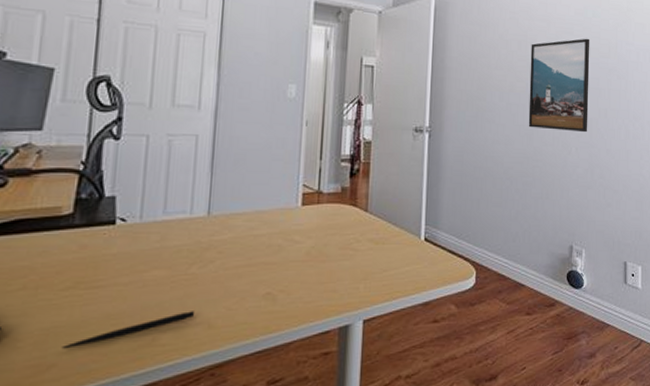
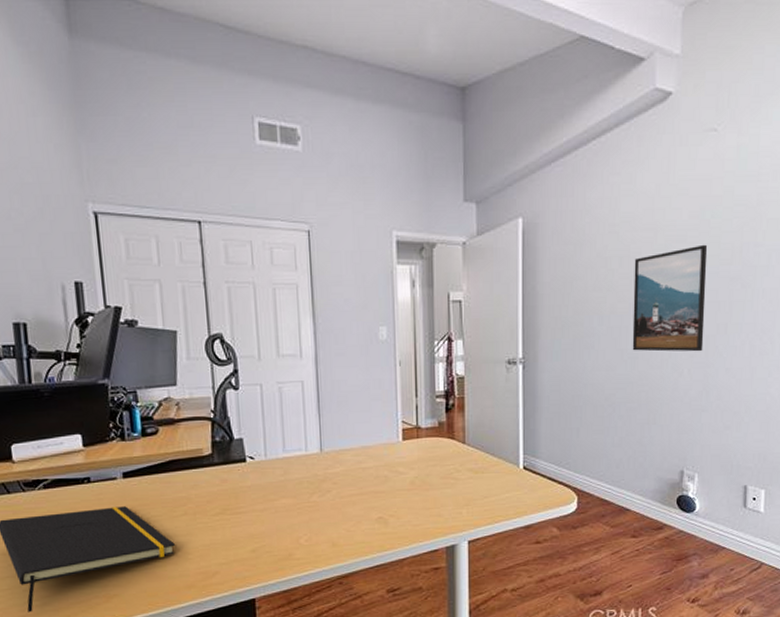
pen: present [61,311,195,350] -> none [221,532,321,561]

